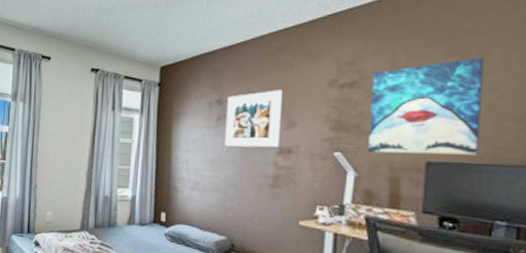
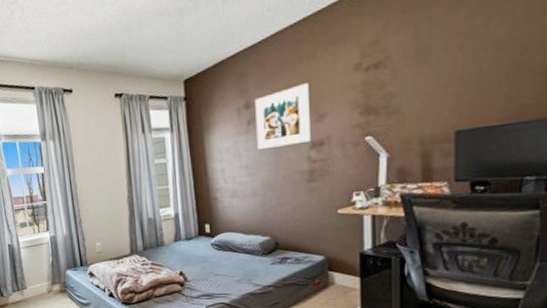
wall art: present [368,57,484,156] -> none [397,13,507,132]

